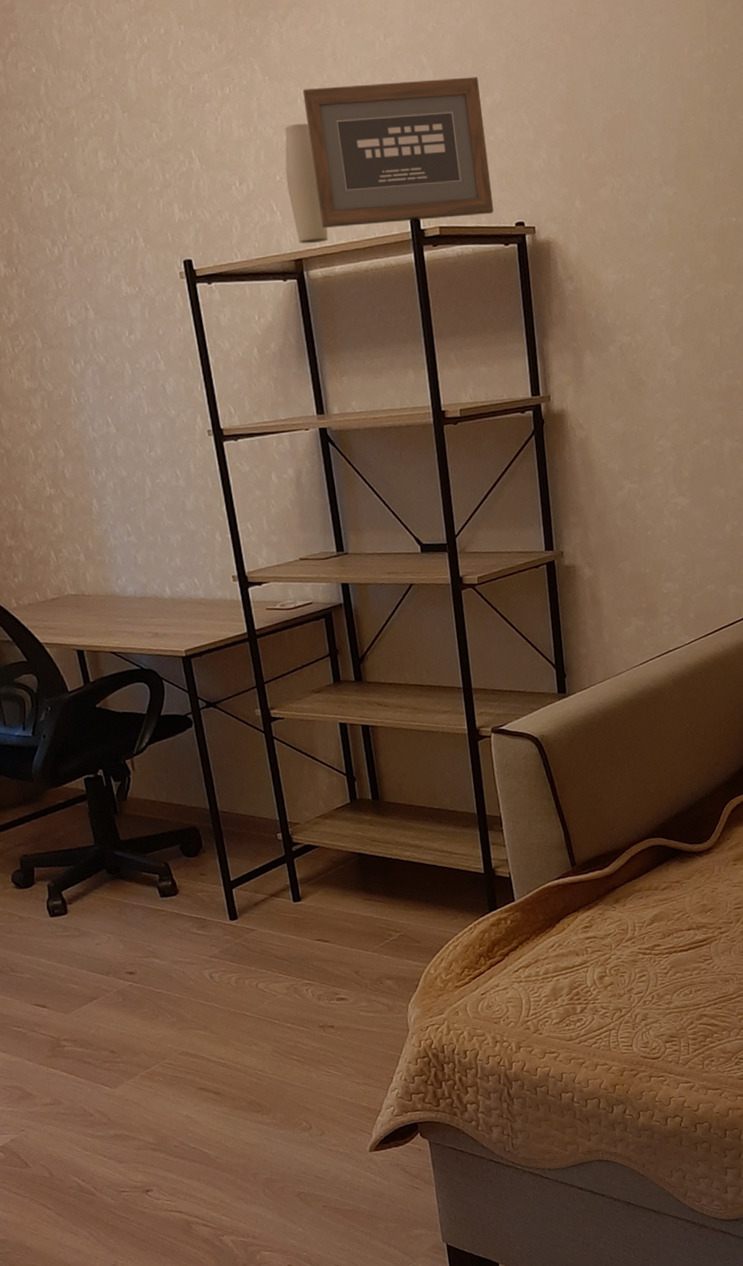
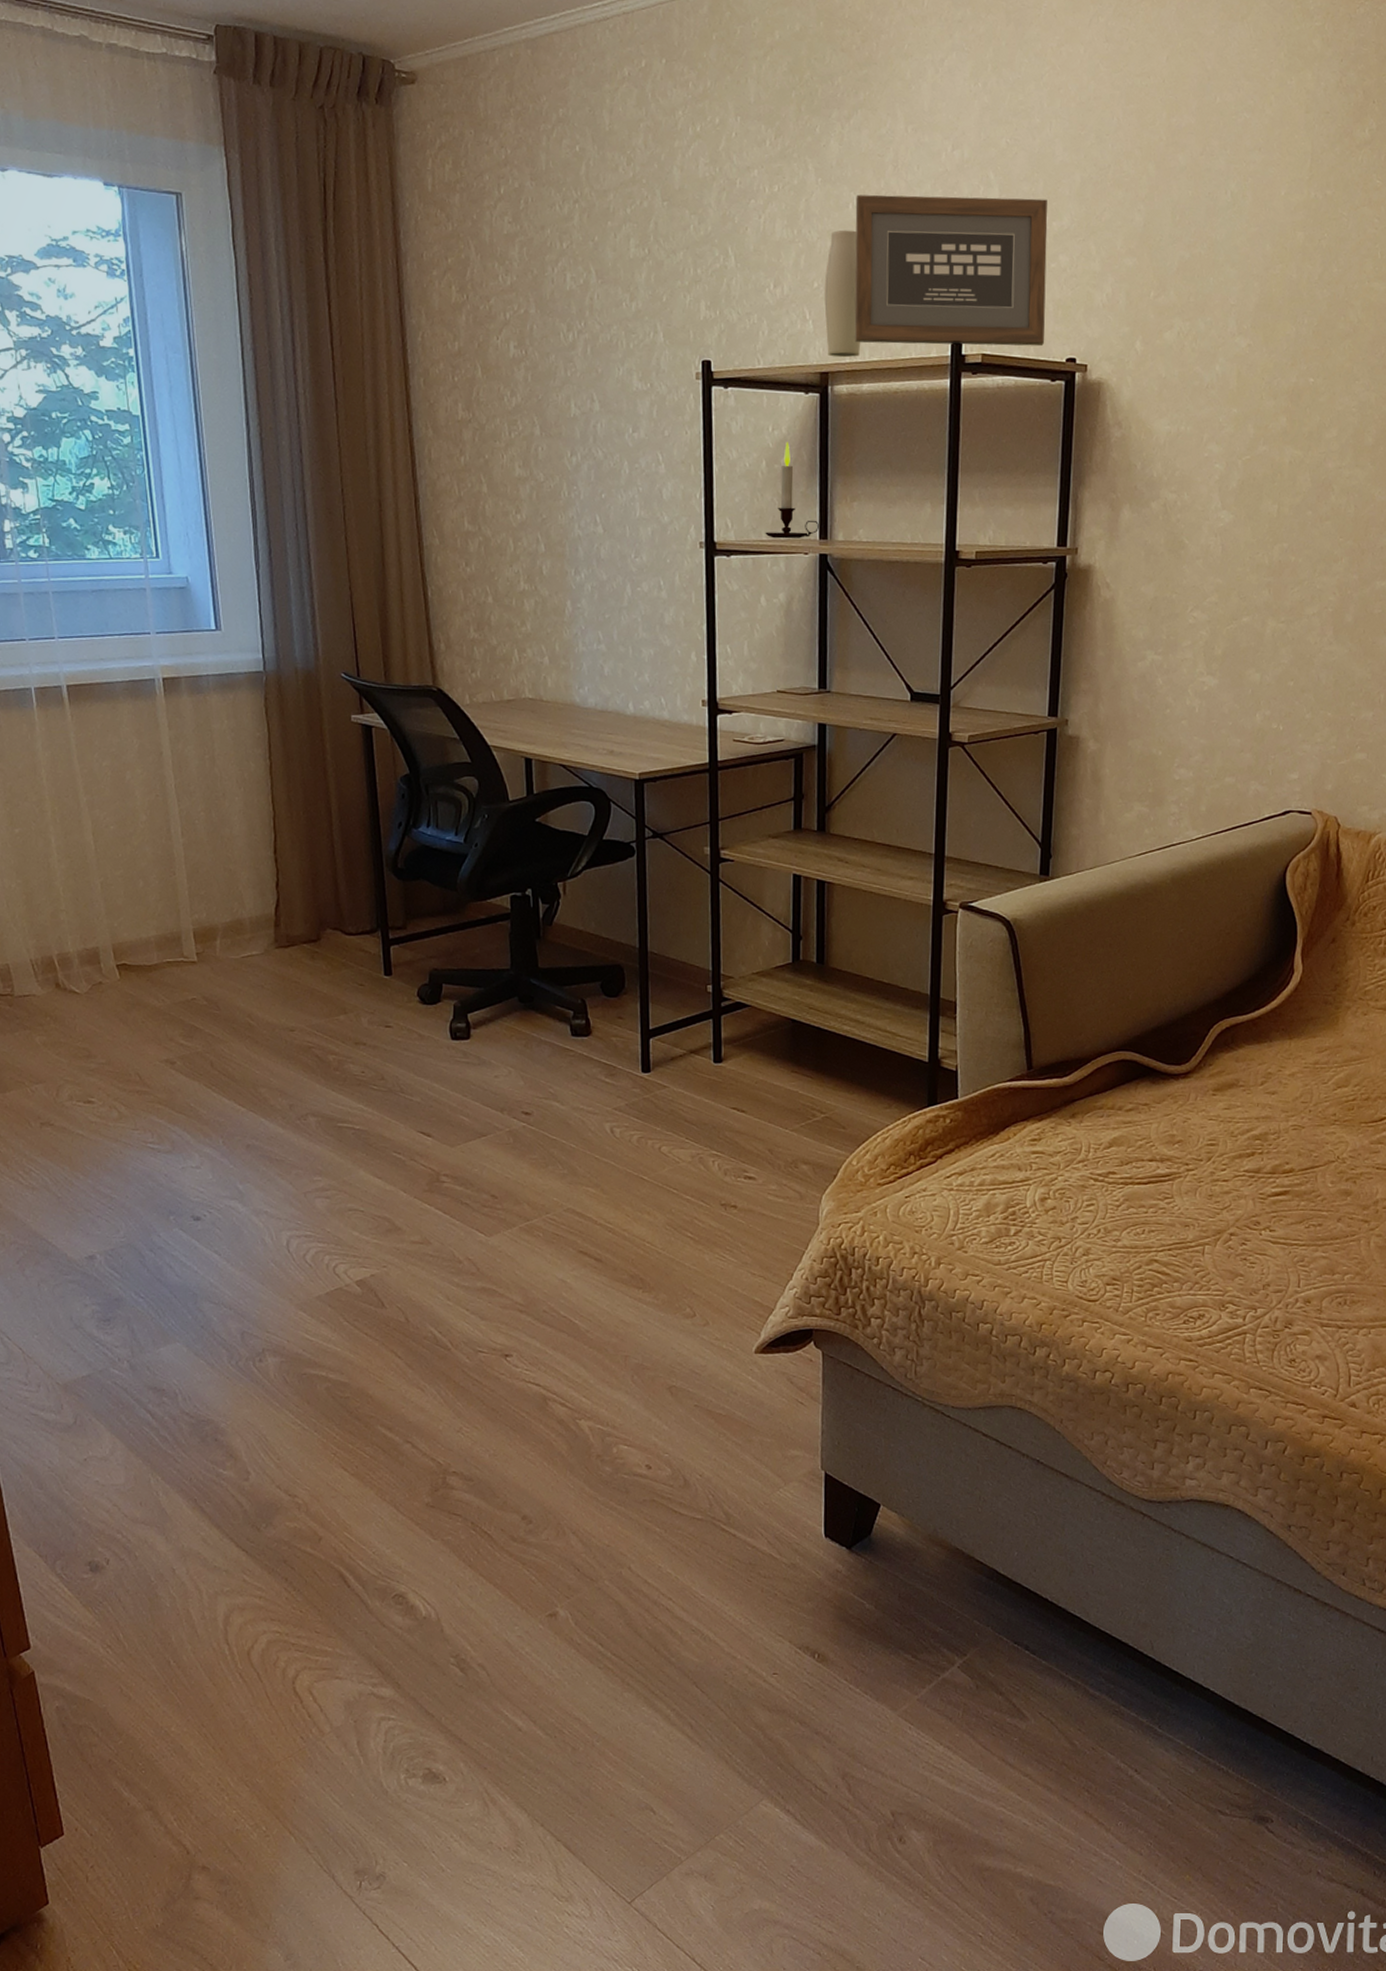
candle: none [266,328,315,419] -> present [765,442,819,539]

